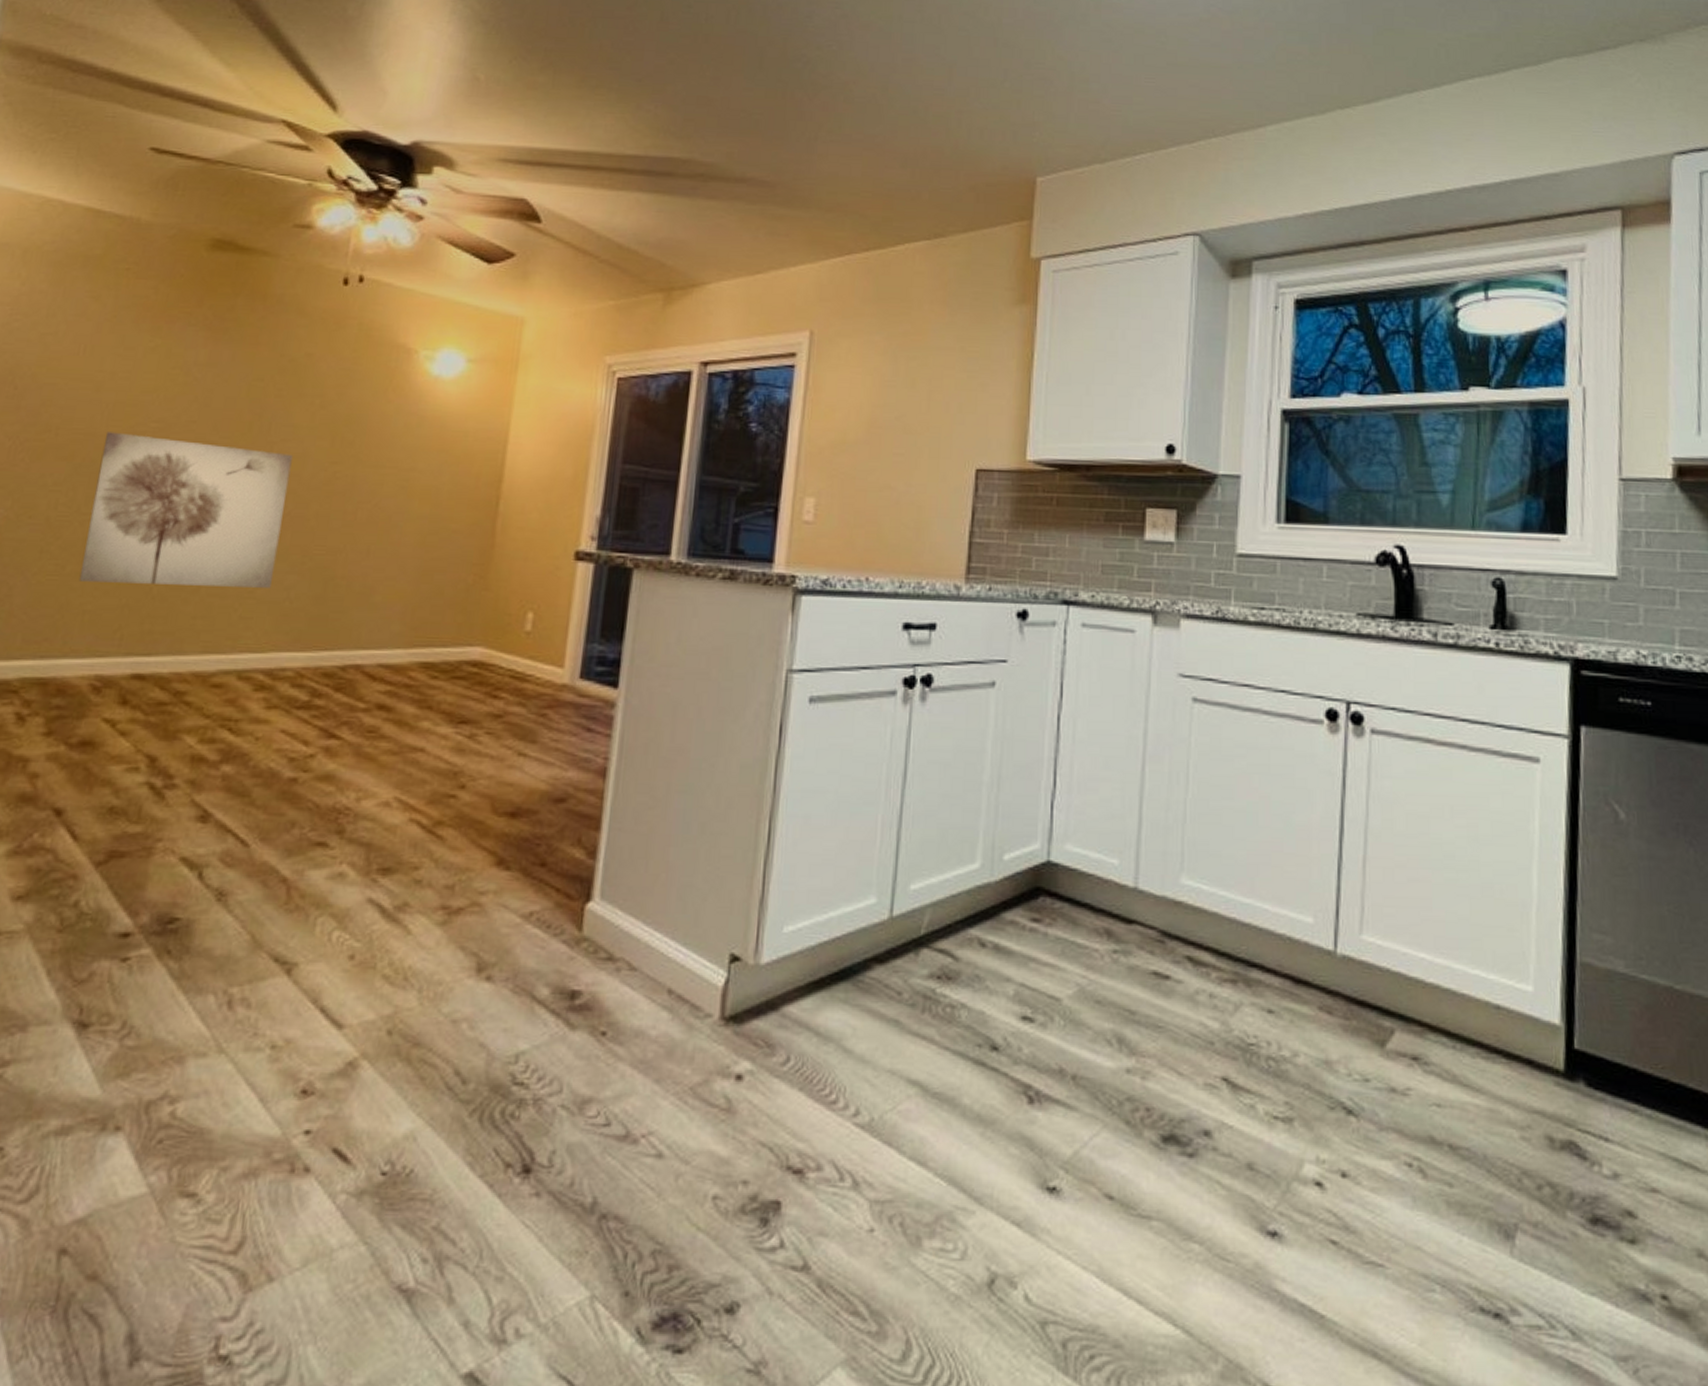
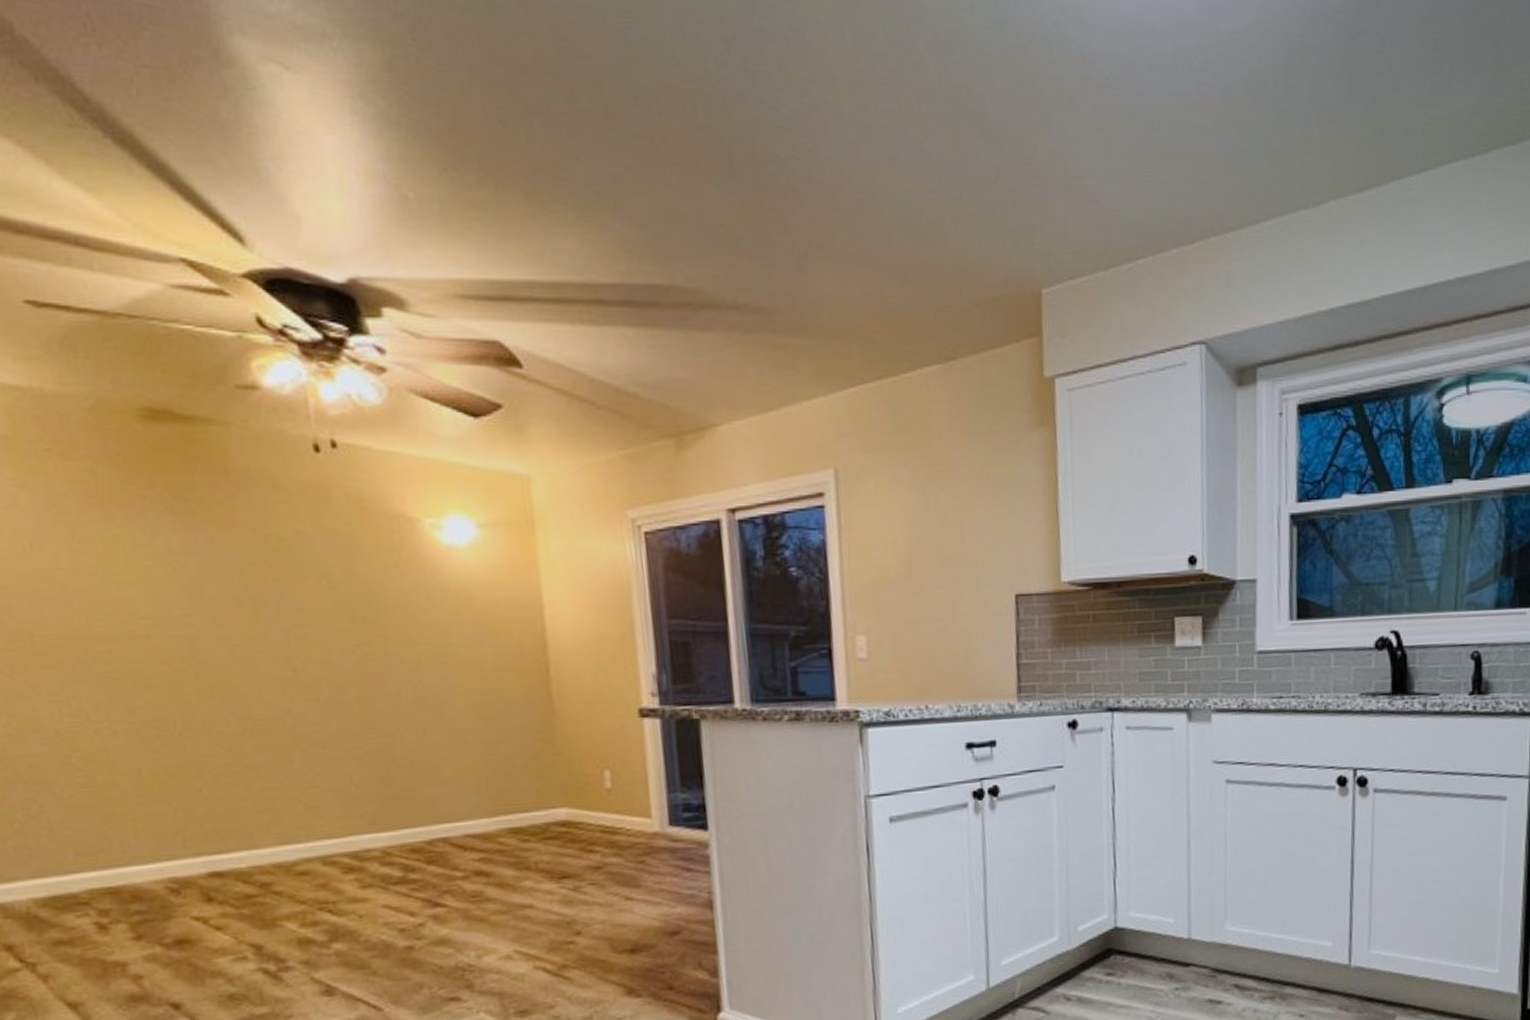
wall art: present [78,432,293,588] -> none [91,633,330,790]

